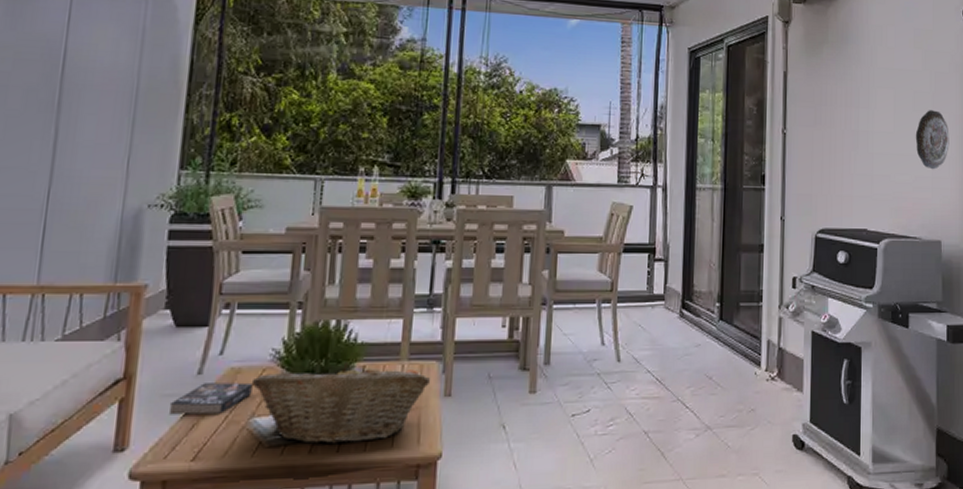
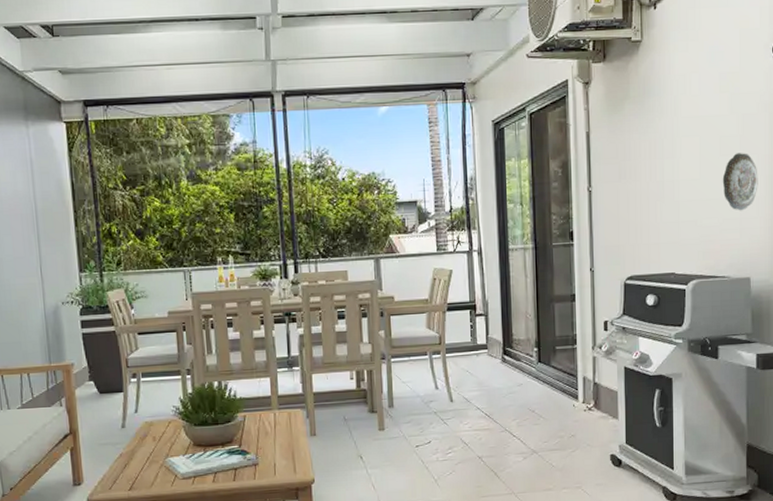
book: present [170,382,253,415] -> none [107,432,164,458]
fruit basket: present [251,362,431,445] -> none [162,413,299,475]

